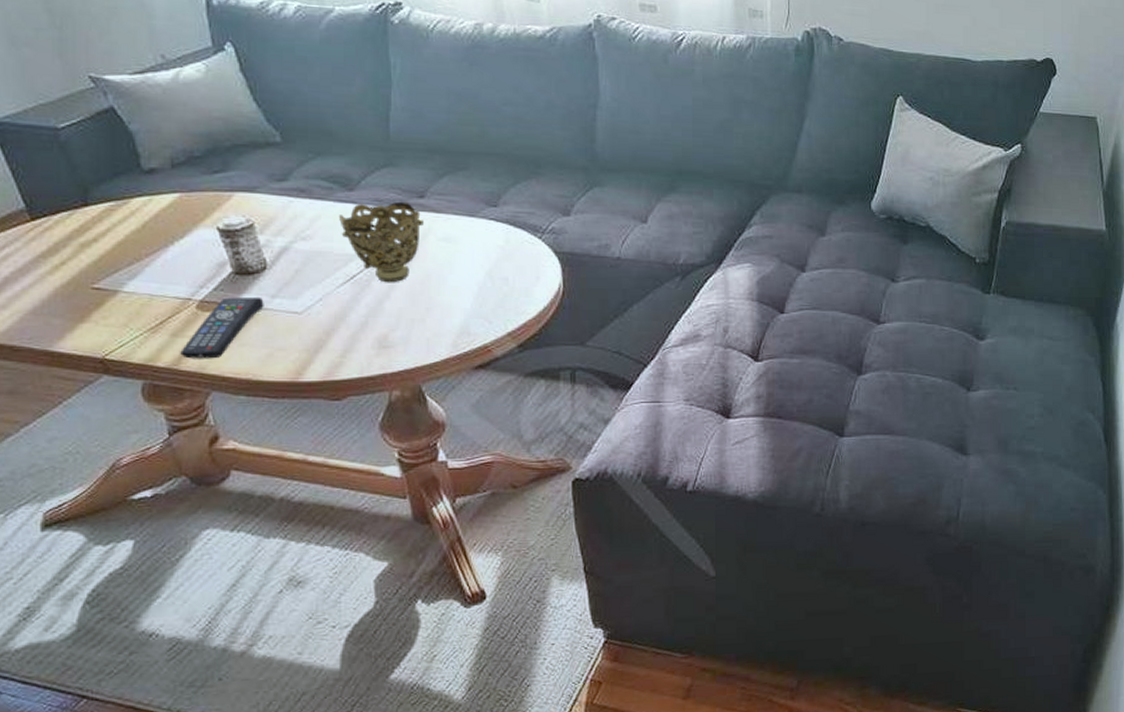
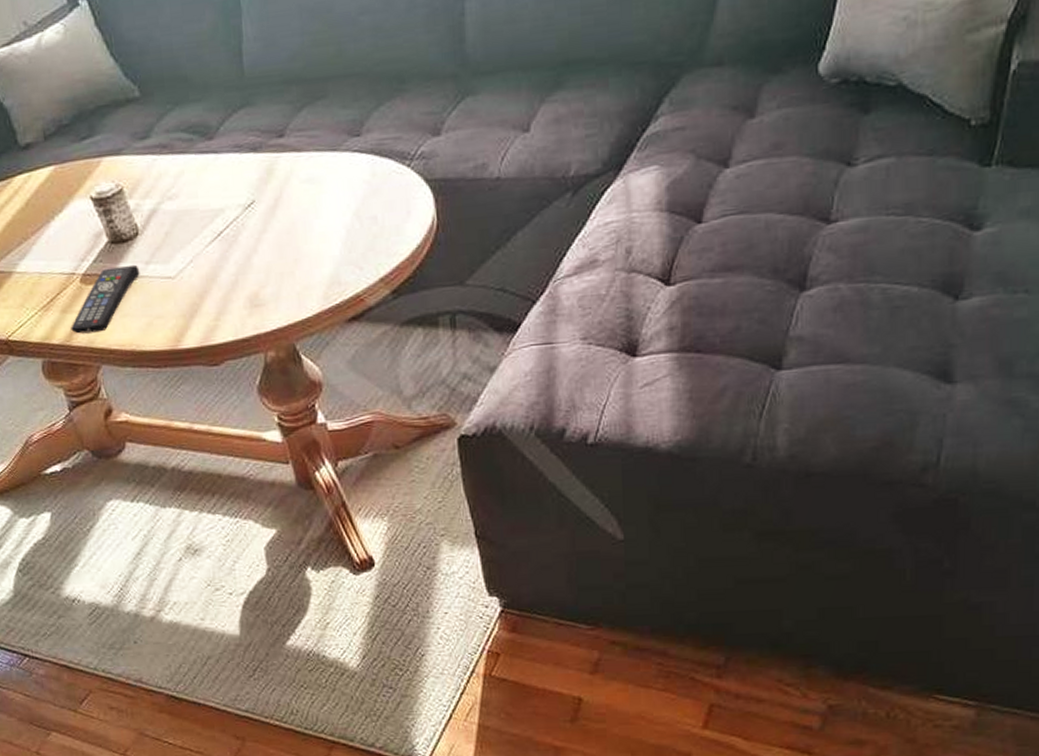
decorative bowl: present [339,201,424,283] -> none [201,143,285,237]

